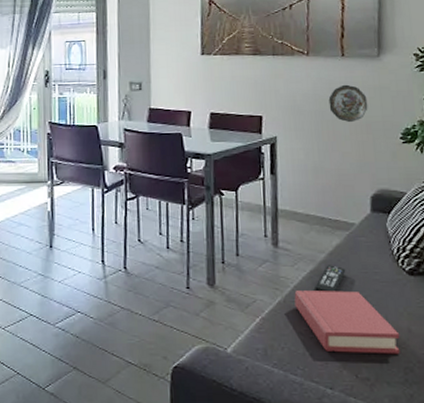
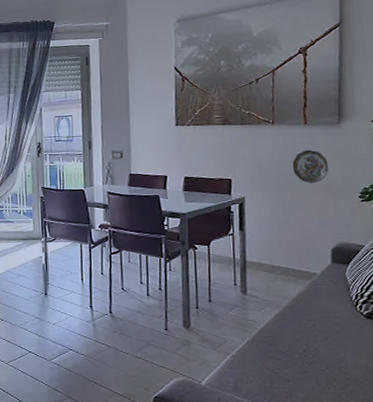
hardback book: present [294,290,400,355] -> none [261,332,358,388]
remote control: present [315,265,346,292] -> none [280,310,309,333]

